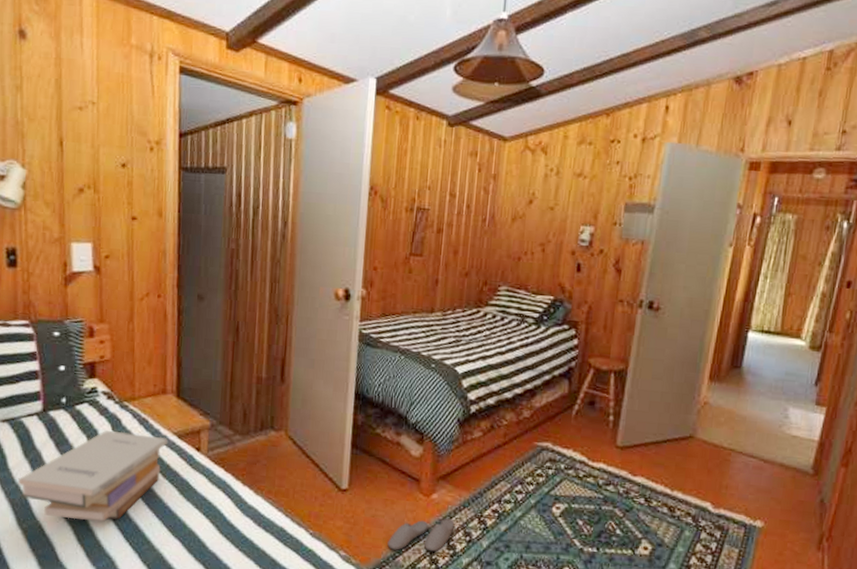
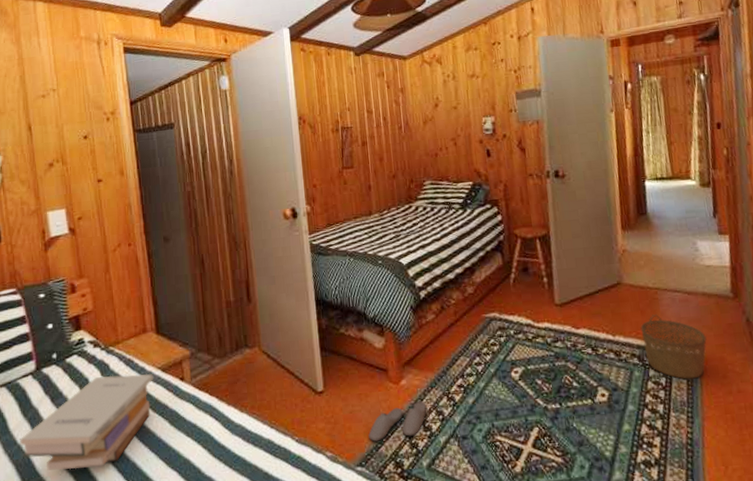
basket: none [702,476,772,551] -> present [640,314,707,380]

